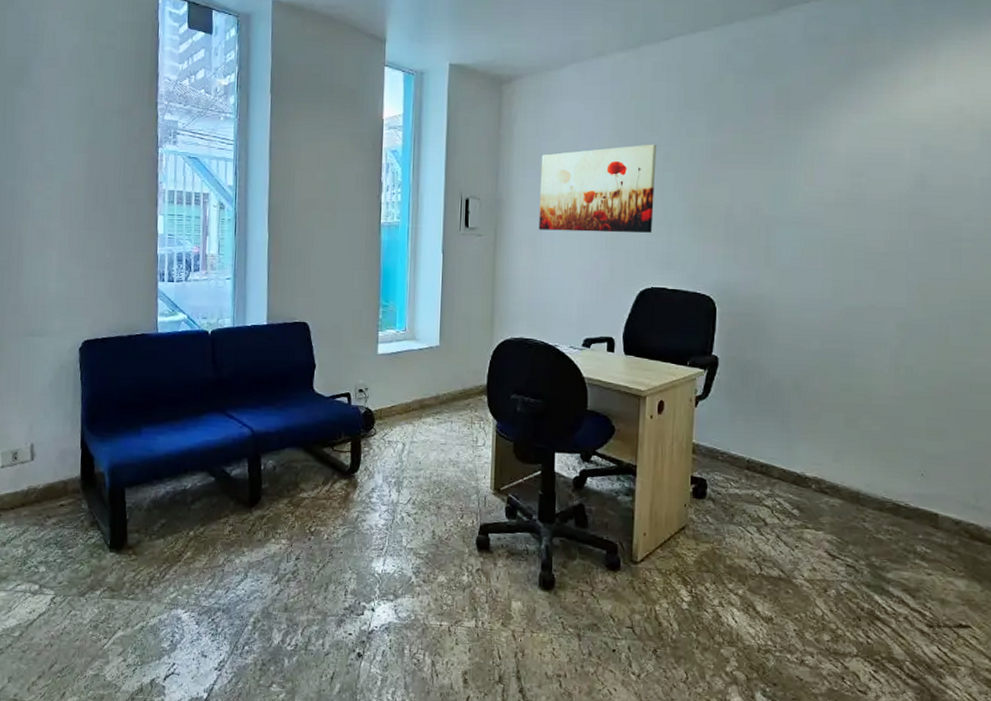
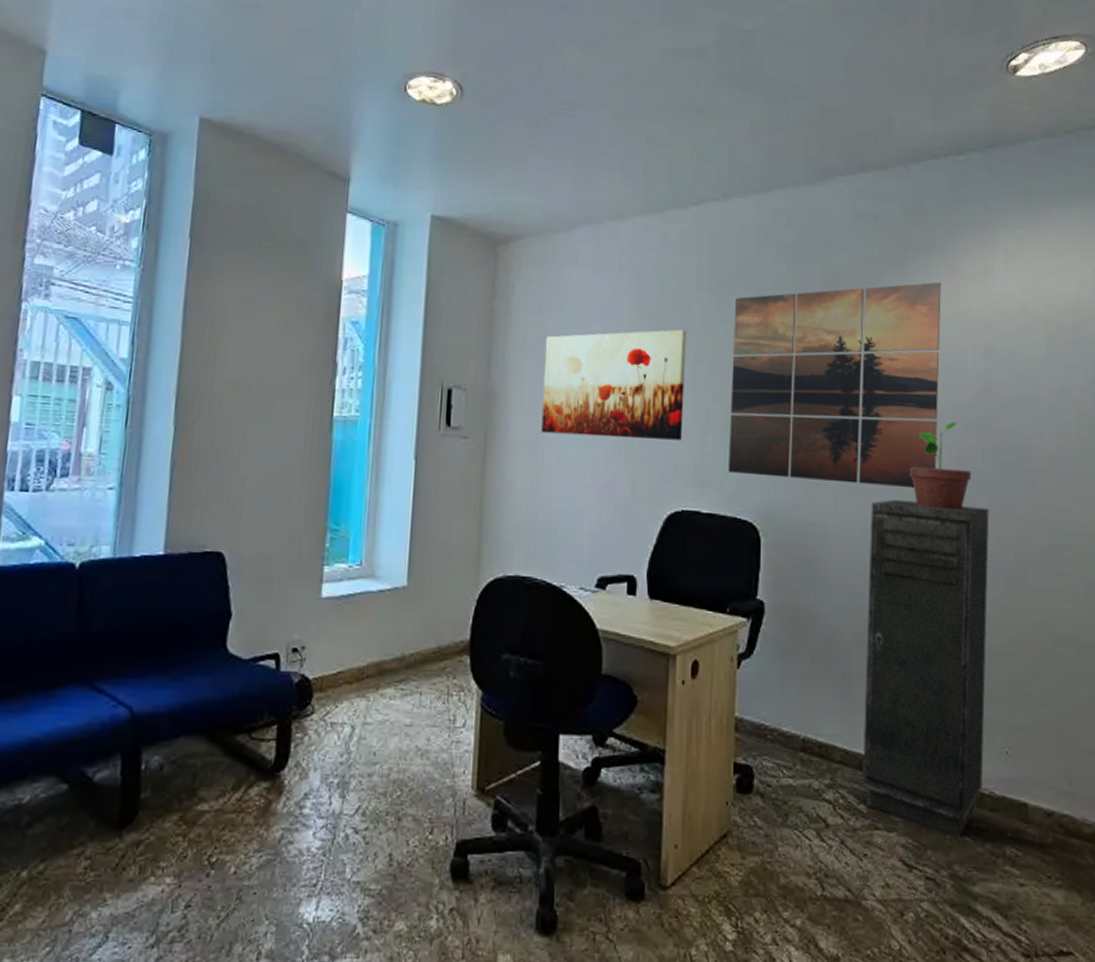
wall art: none [690,92,884,267] -> present [727,282,941,489]
storage cabinet: none [795,275,918,537] -> present [861,499,990,838]
potted plant: none [848,211,903,284] -> present [910,422,971,511]

